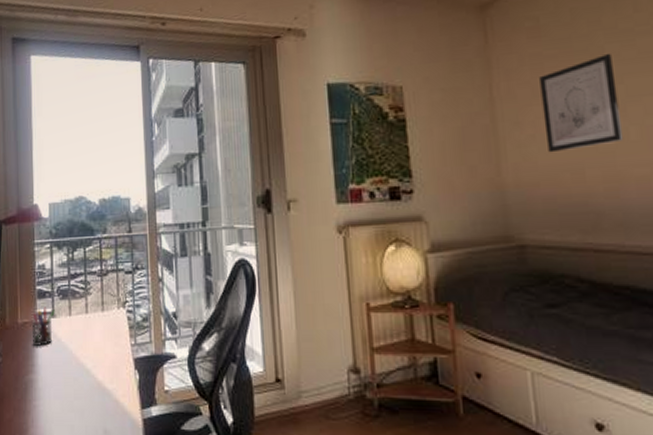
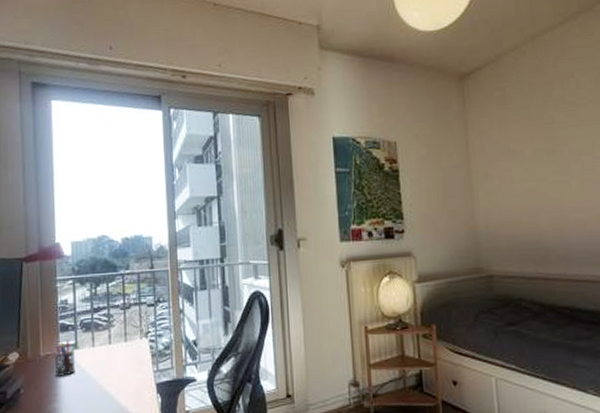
wall art: present [539,53,624,153] -> none [505,120,567,200]

